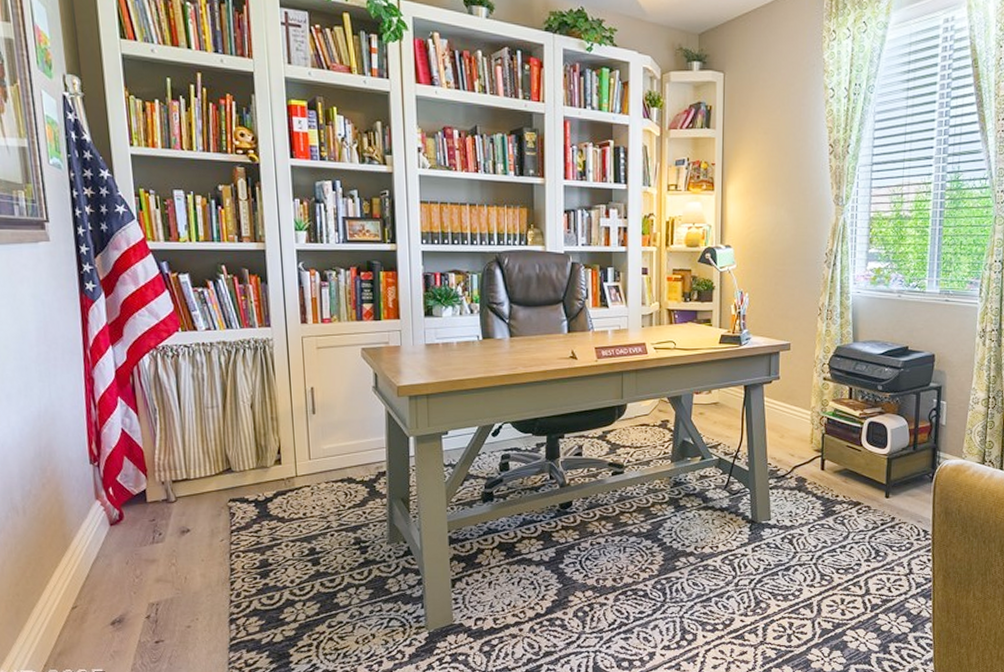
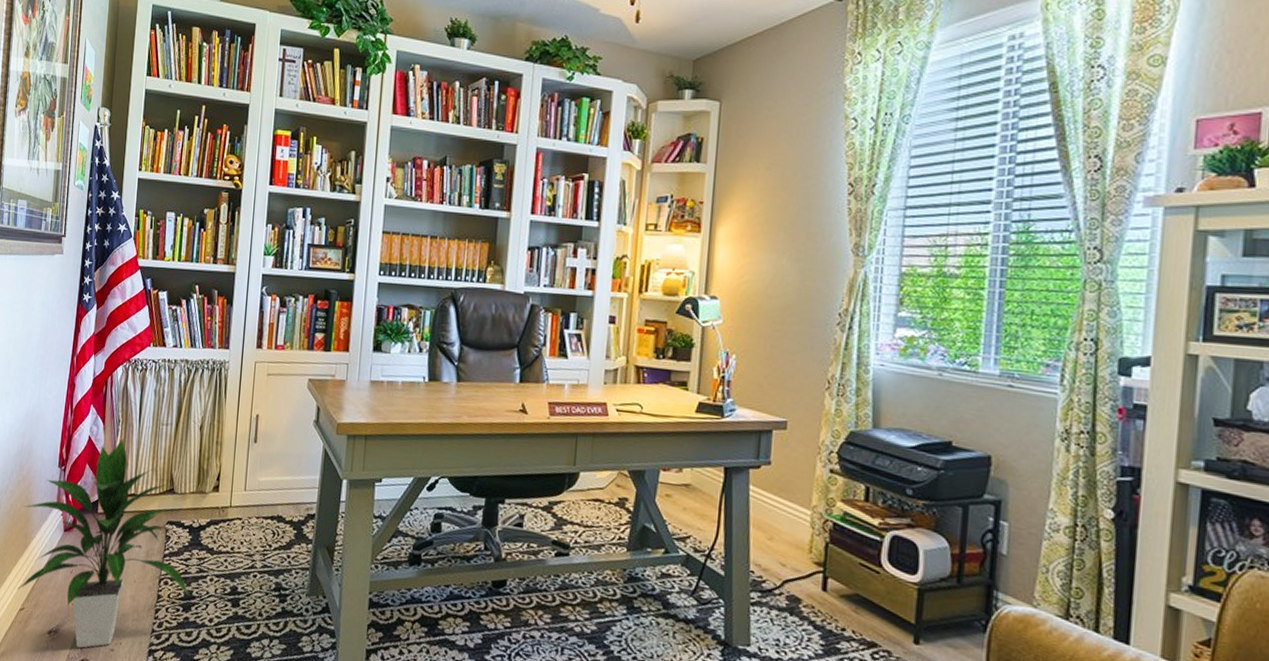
indoor plant: none [54,426,265,632] -> present [17,438,190,649]

